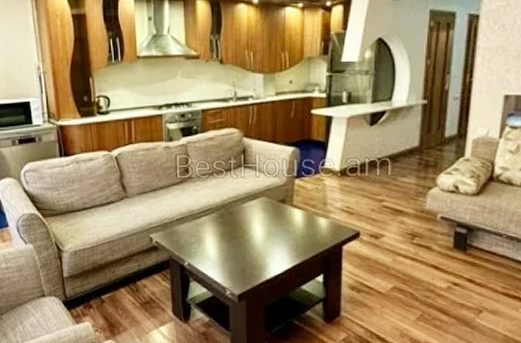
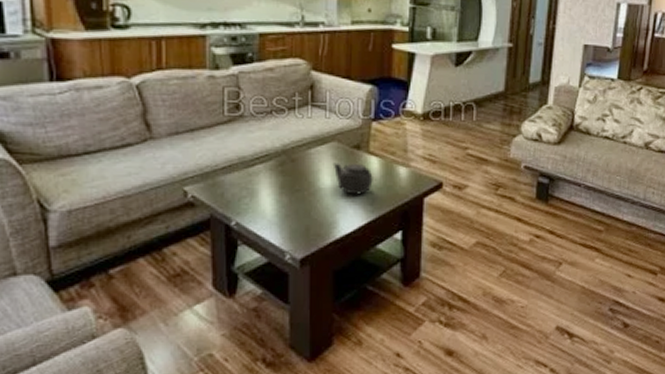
teapot: none [262,215,297,242] -> present [332,163,373,195]

